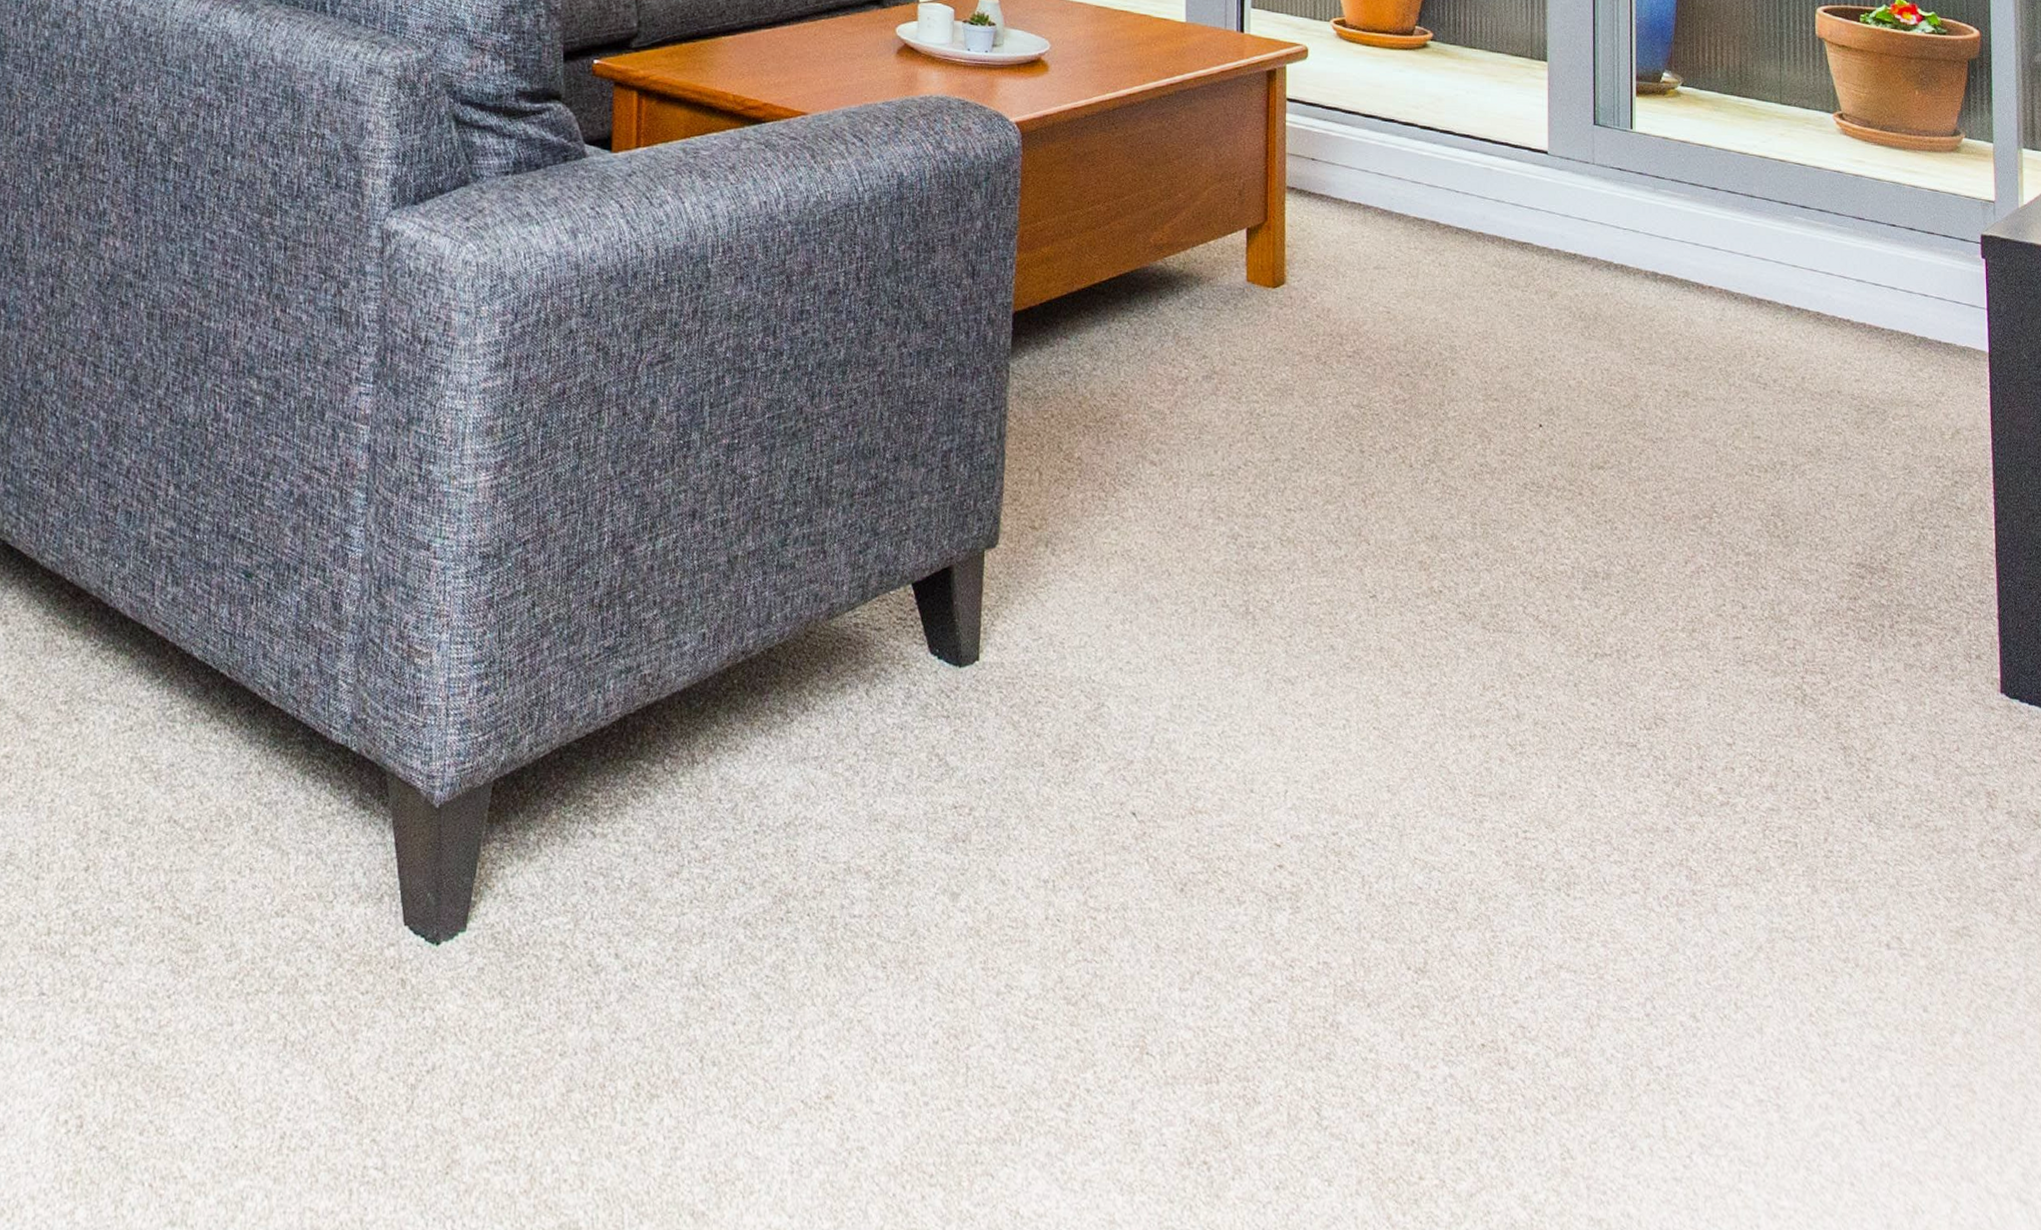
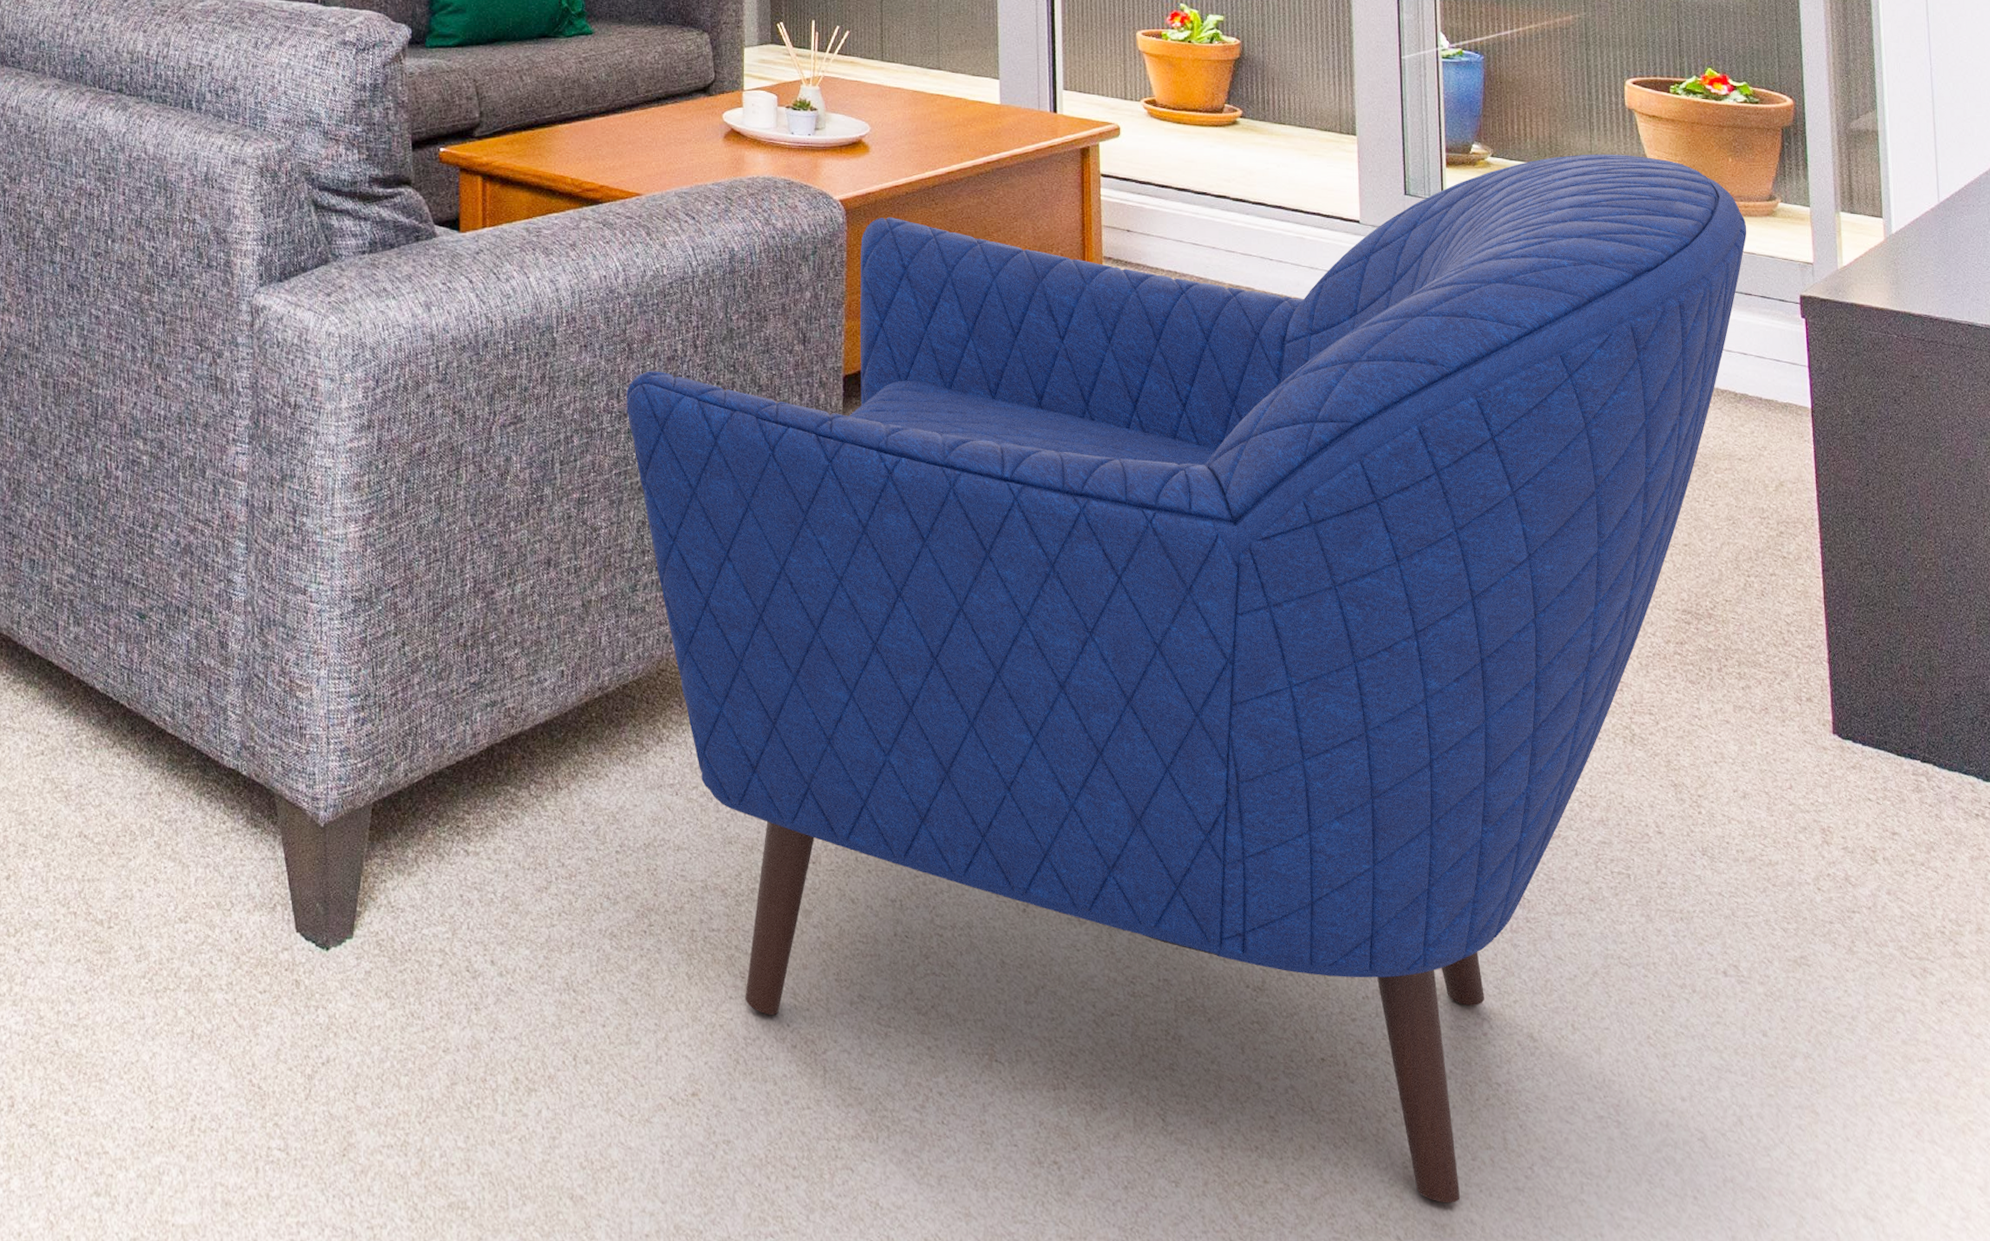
armchair: none [783,84,1931,1197] -> present [626,154,1747,1203]

